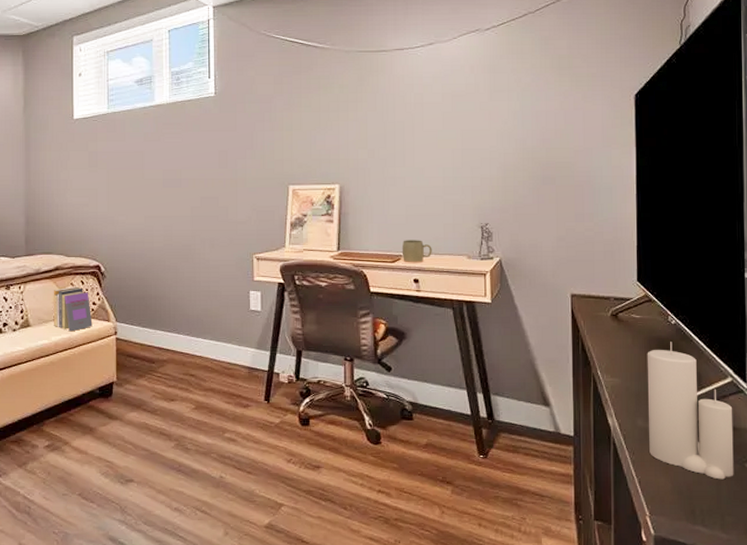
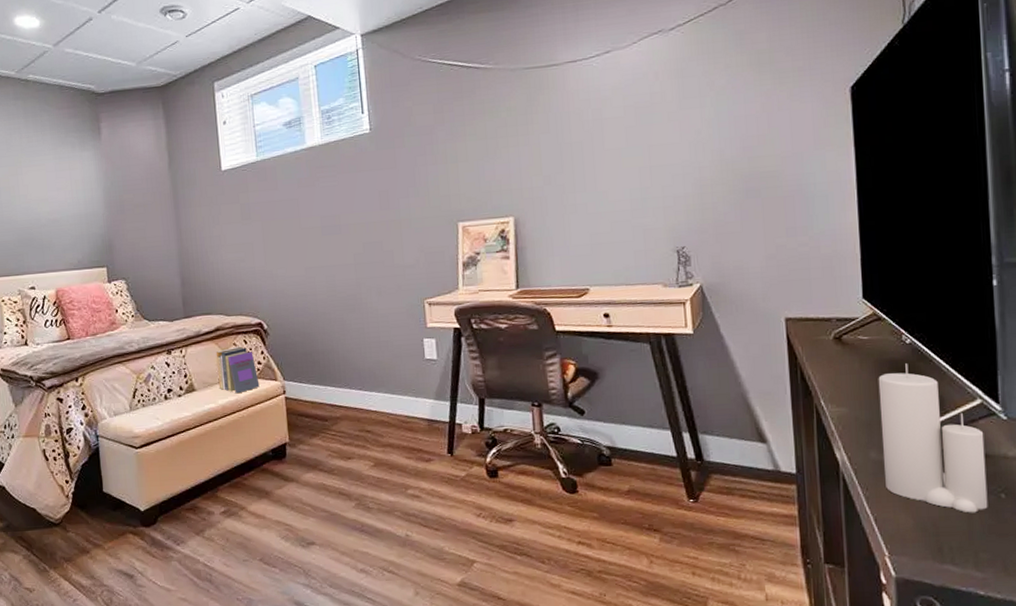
mug: present [401,240,432,263] -> none [588,270,623,297]

